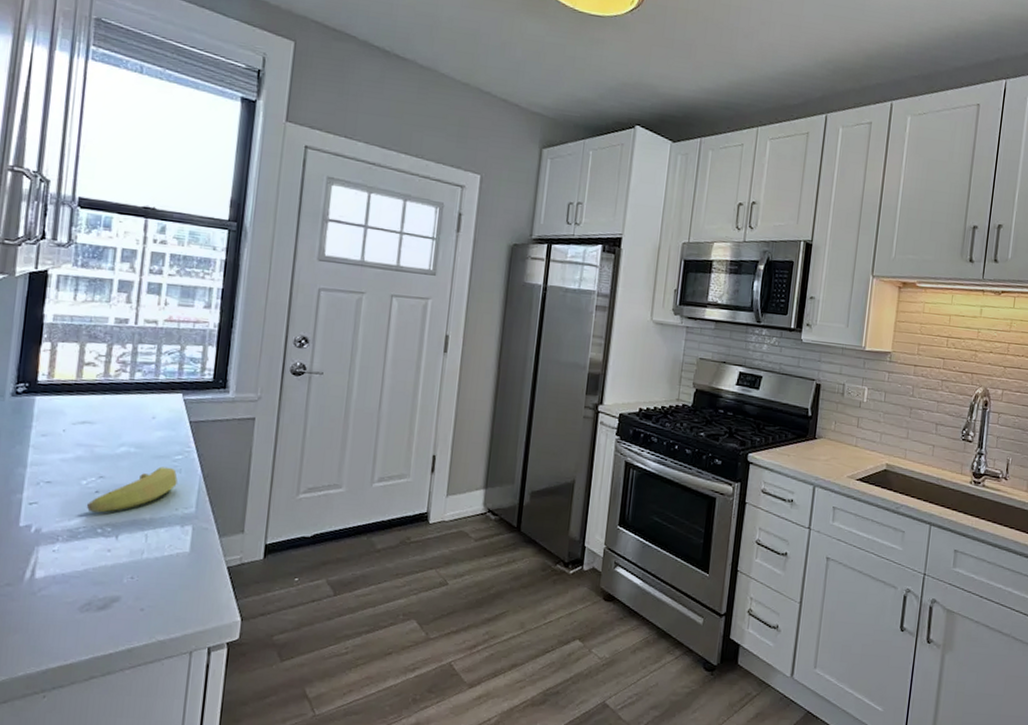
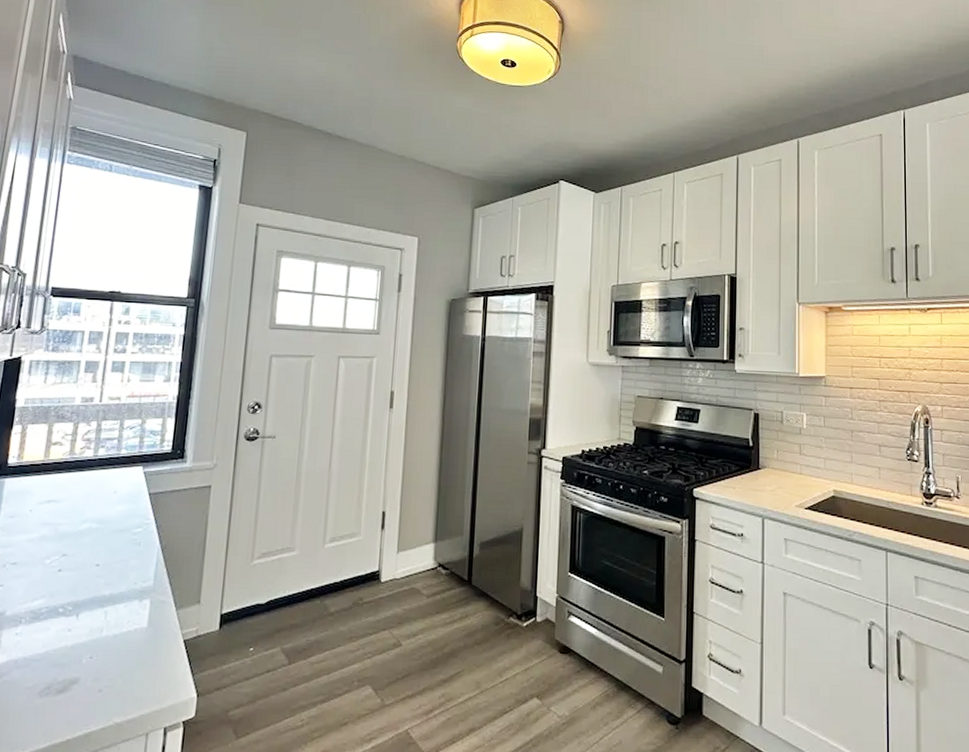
banana: present [87,466,178,513] -> none [50,541,137,591]

